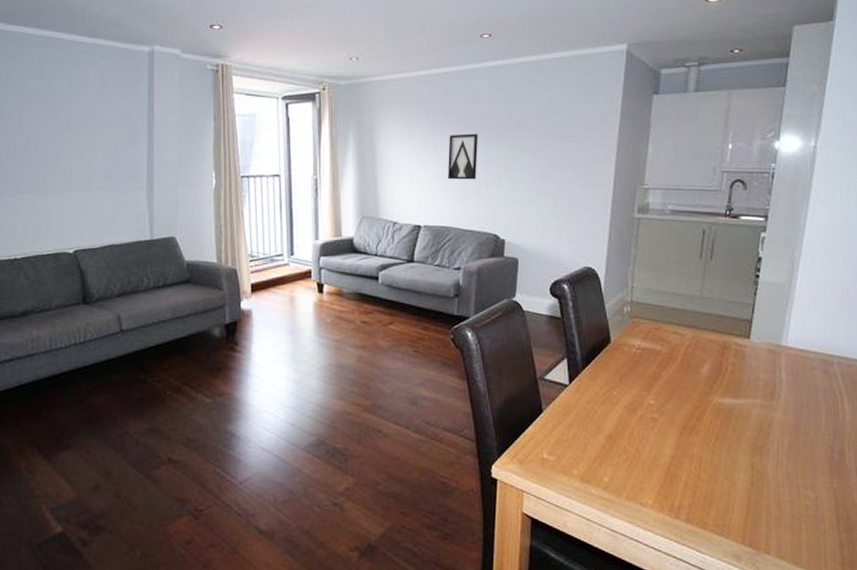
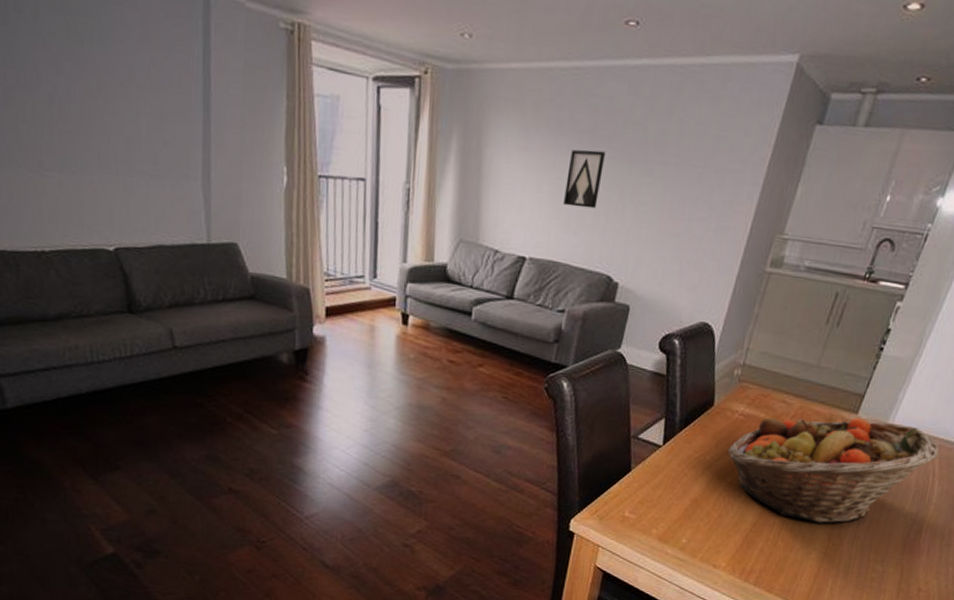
fruit basket: none [632,343,839,451] -> present [727,417,939,524]

